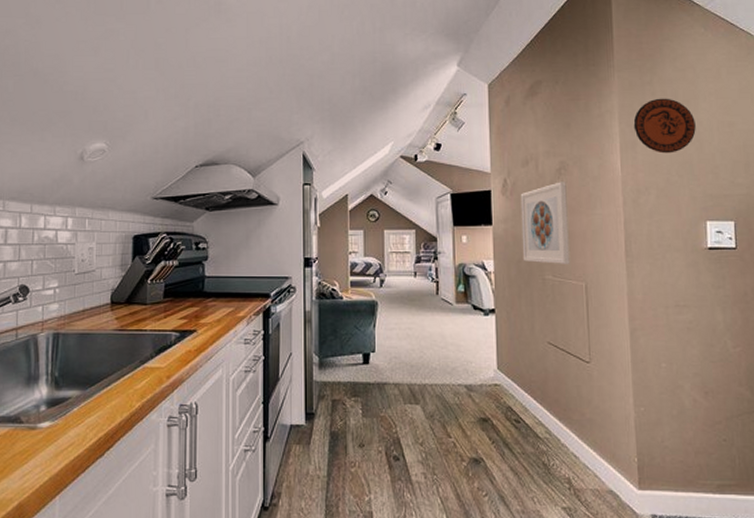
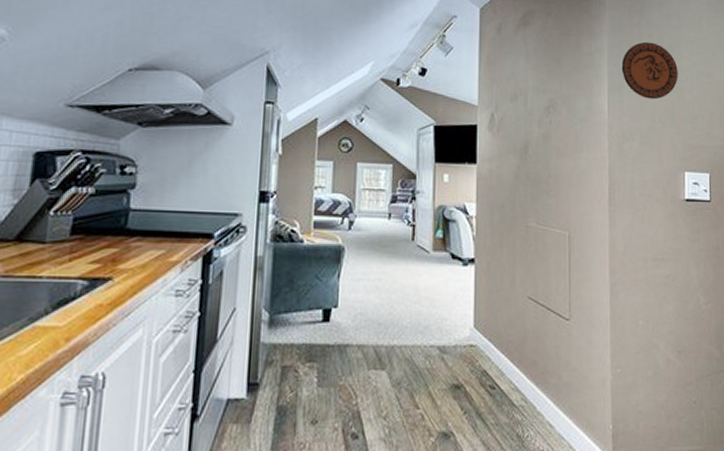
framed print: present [520,182,570,264] -> none [506,120,554,211]

